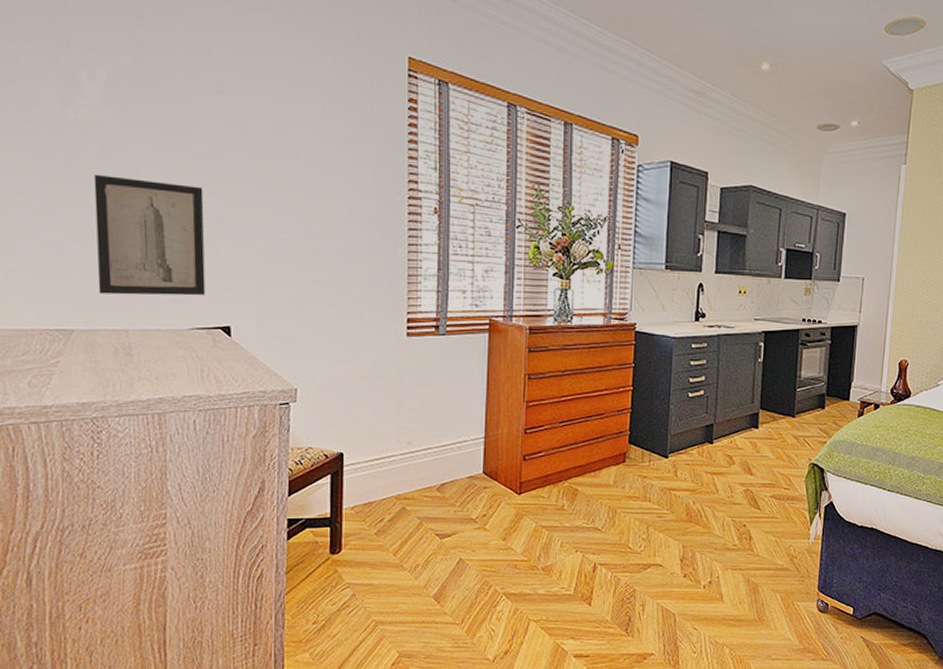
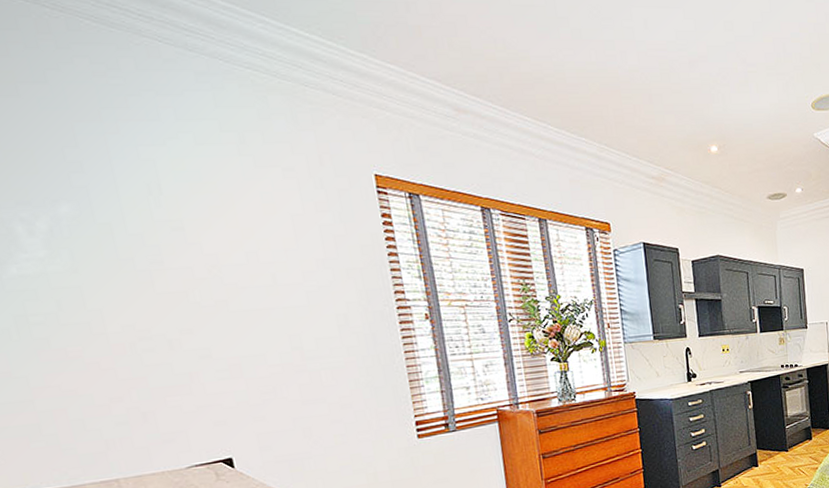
wall art: present [93,174,206,296] -> none [51,325,200,448]

